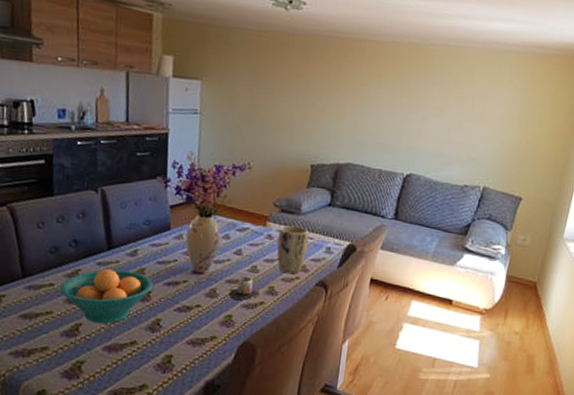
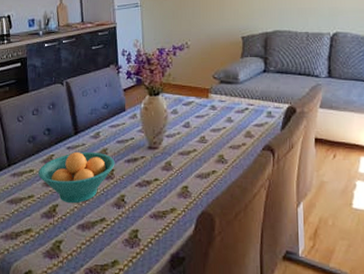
mug: present [229,276,260,301] -> none [182,147,211,171]
plant pot: present [277,225,309,275] -> none [221,94,249,141]

